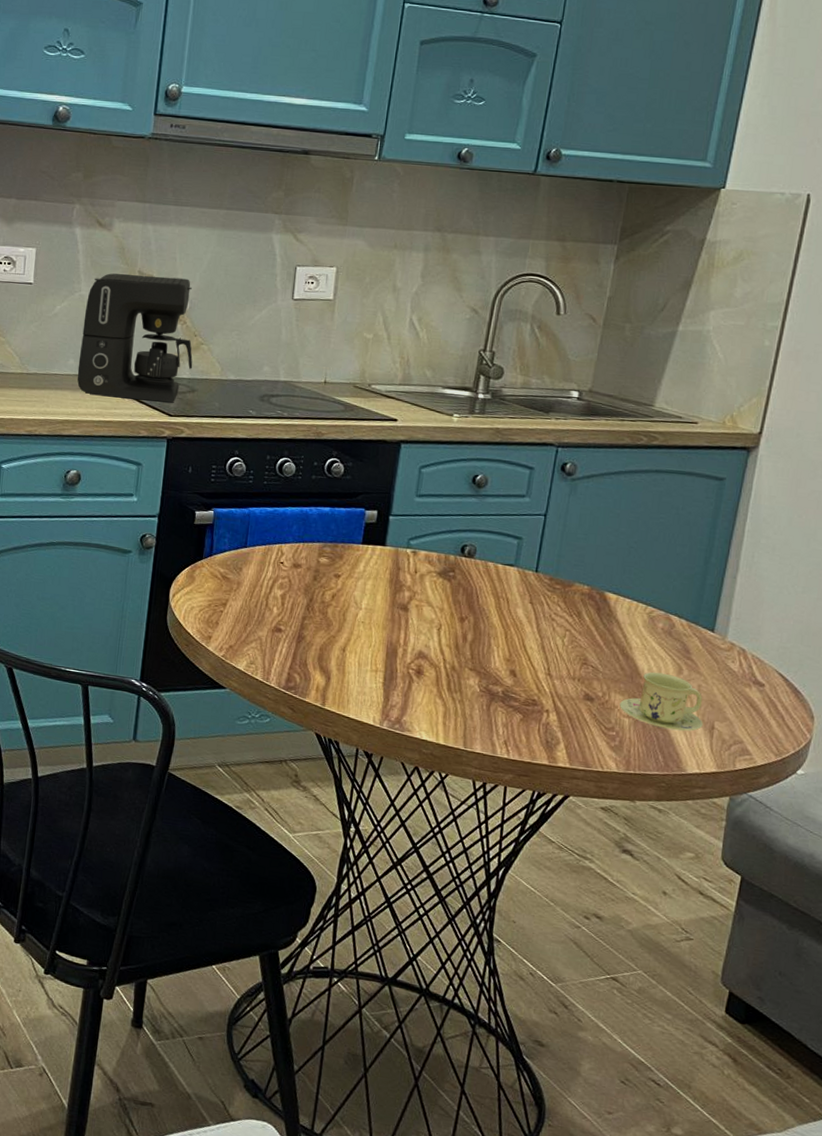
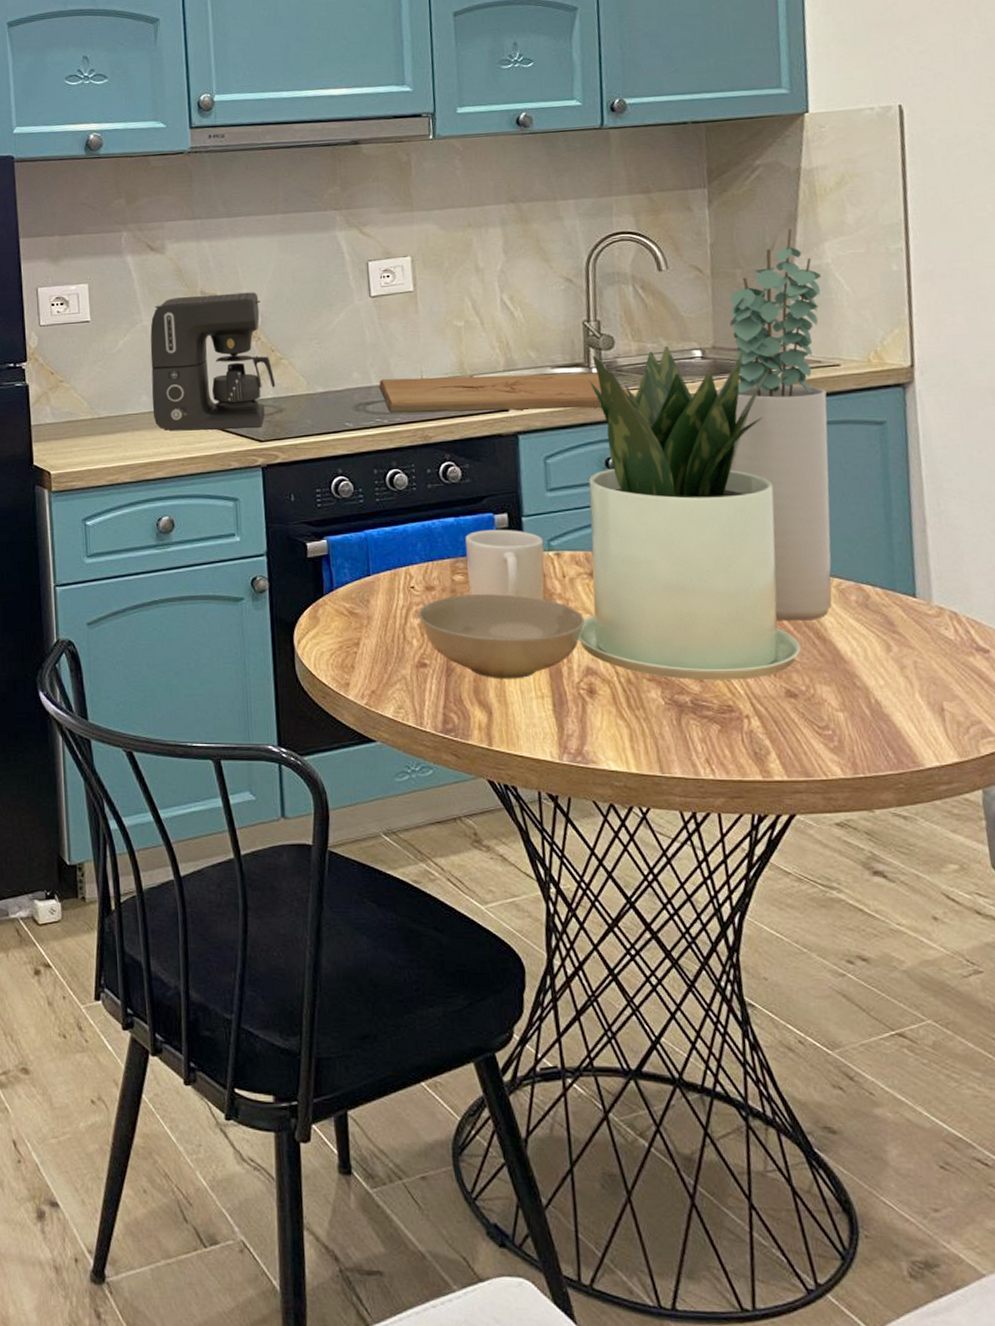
bowl: none [282,575,426,653] -> present [418,594,585,680]
cutting board: none [285,376,513,431] -> present [379,372,636,413]
mug: none [330,522,405,589] -> present [465,529,545,600]
planter: none [417,382,635,681] -> present [578,345,801,681]
vase: none [580,293,701,639] -> present [717,228,832,621]
cup and saucer: present [619,672,703,732] -> none [828,653,931,719]

